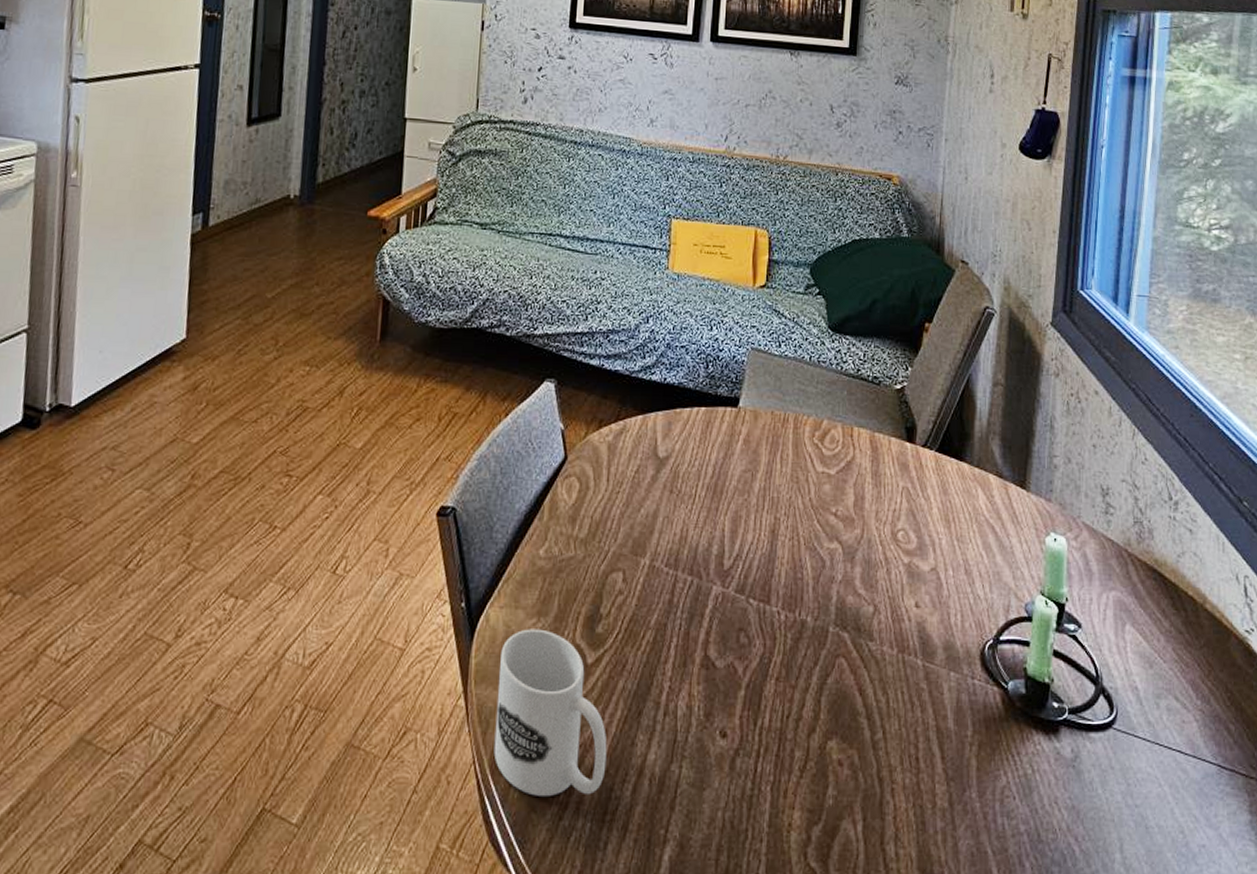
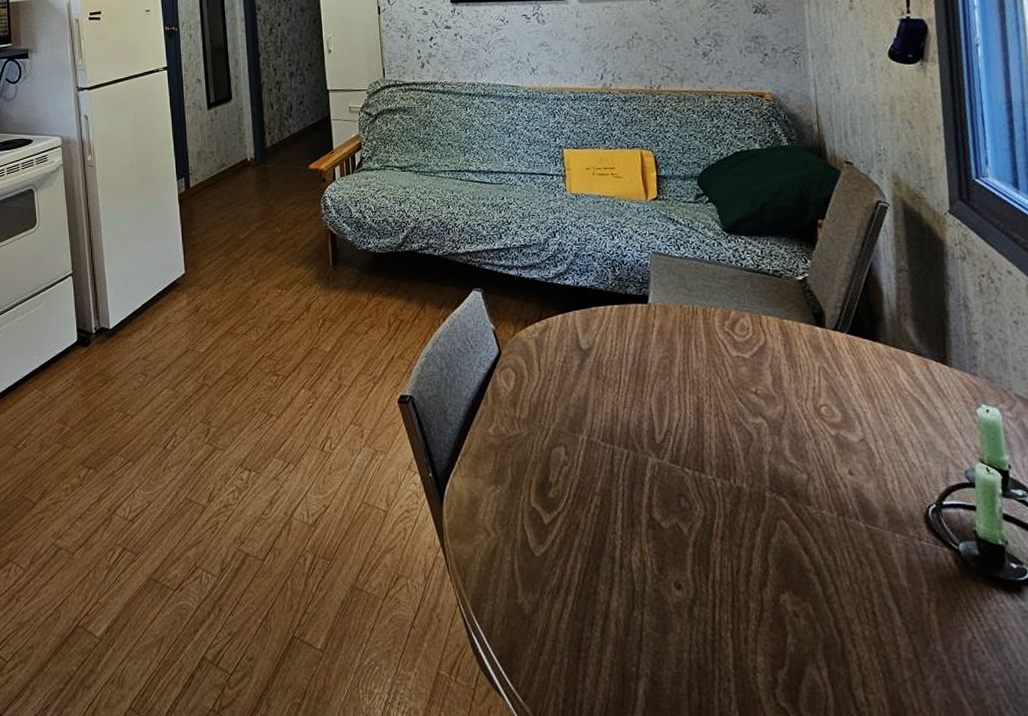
mug: present [493,629,607,796] -> none [468,494,574,634]

